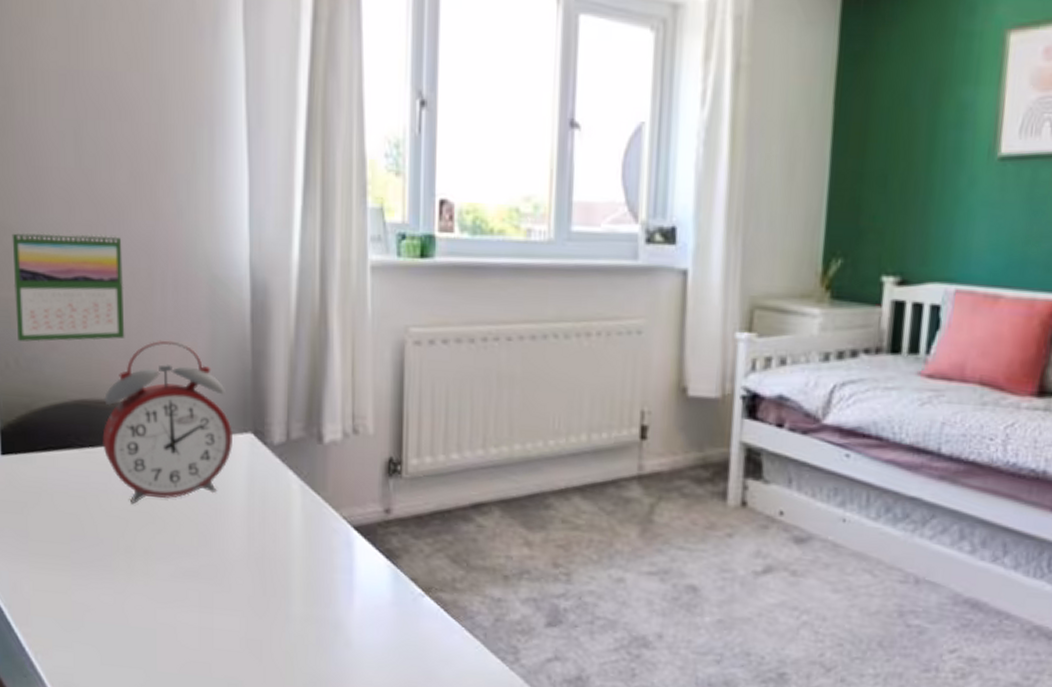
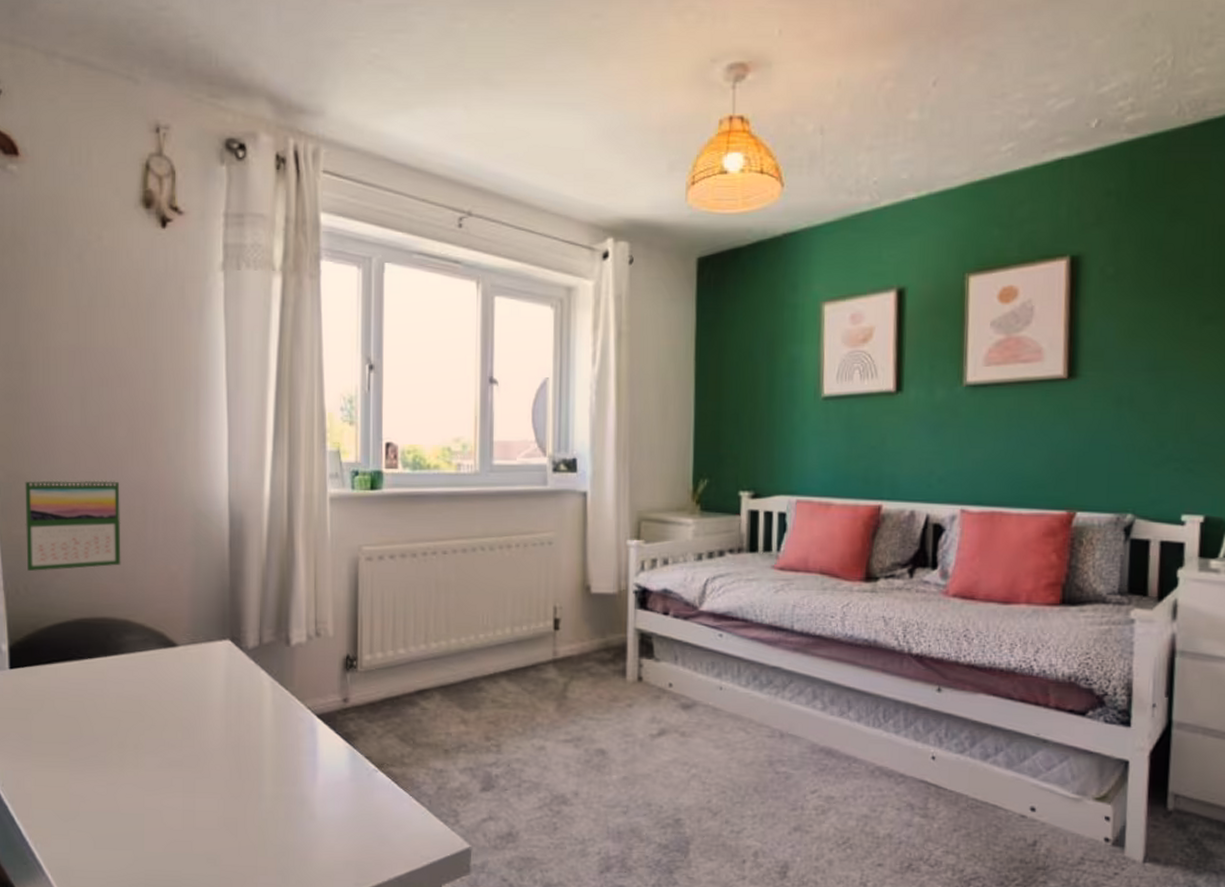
alarm clock: present [102,340,232,505] -> none [100,565,213,706]

